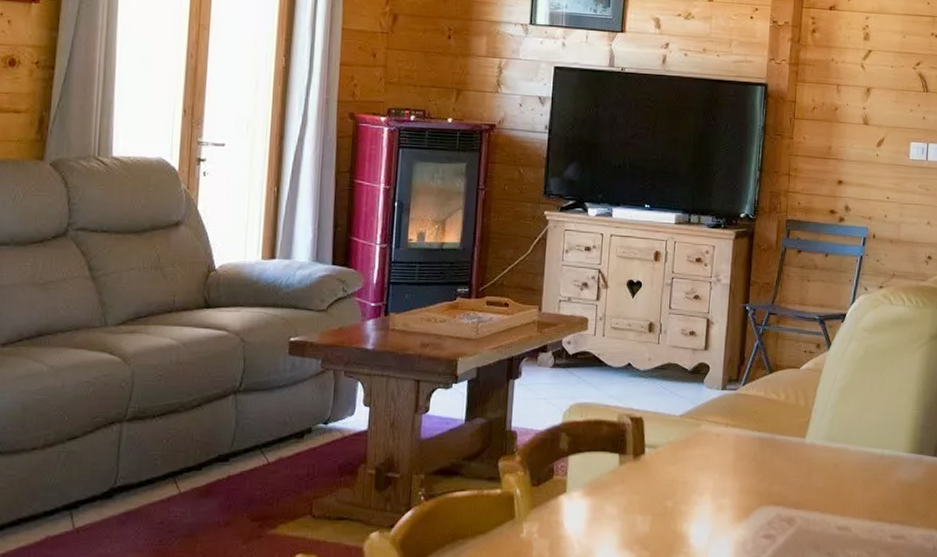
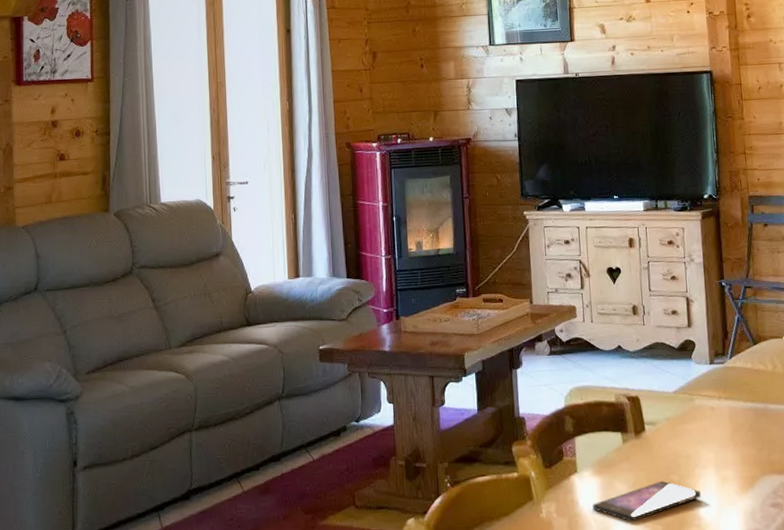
smartphone: none [578,506,694,547] -> present [592,480,701,522]

